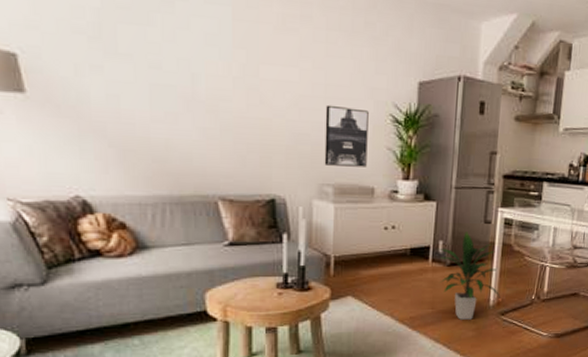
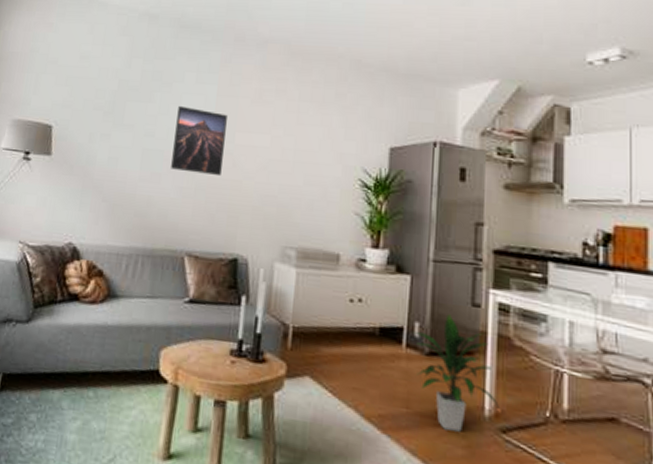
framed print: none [186,30,248,115] -> present [171,105,227,177]
wall art: present [324,104,369,167] -> none [289,168,337,232]

